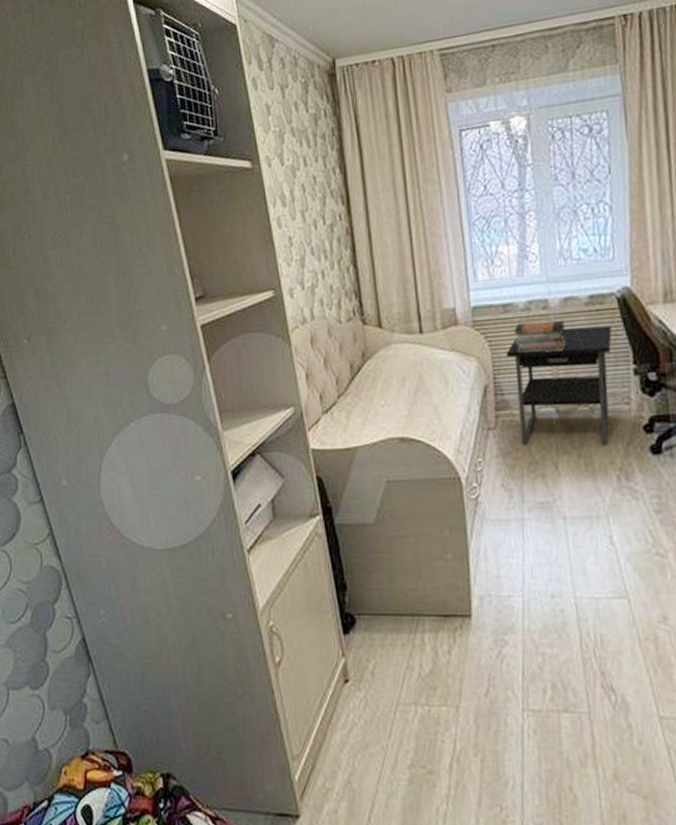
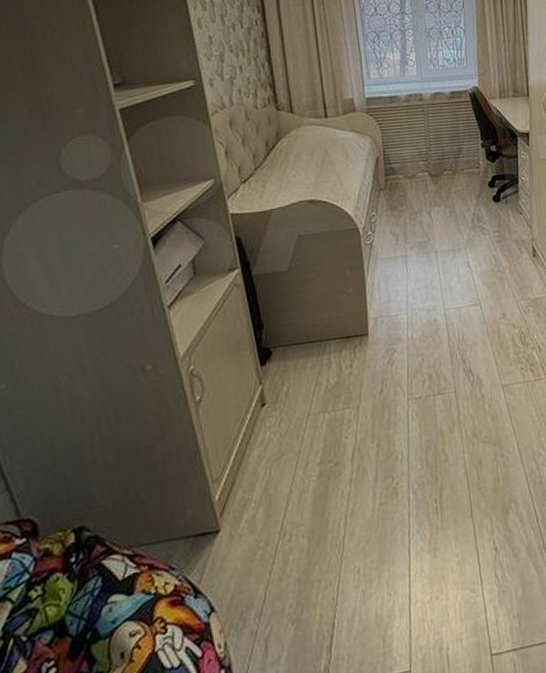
nightstand: present [507,325,612,445] -> none [393,113,467,201]
book stack: present [513,319,566,354] -> none [398,108,435,133]

